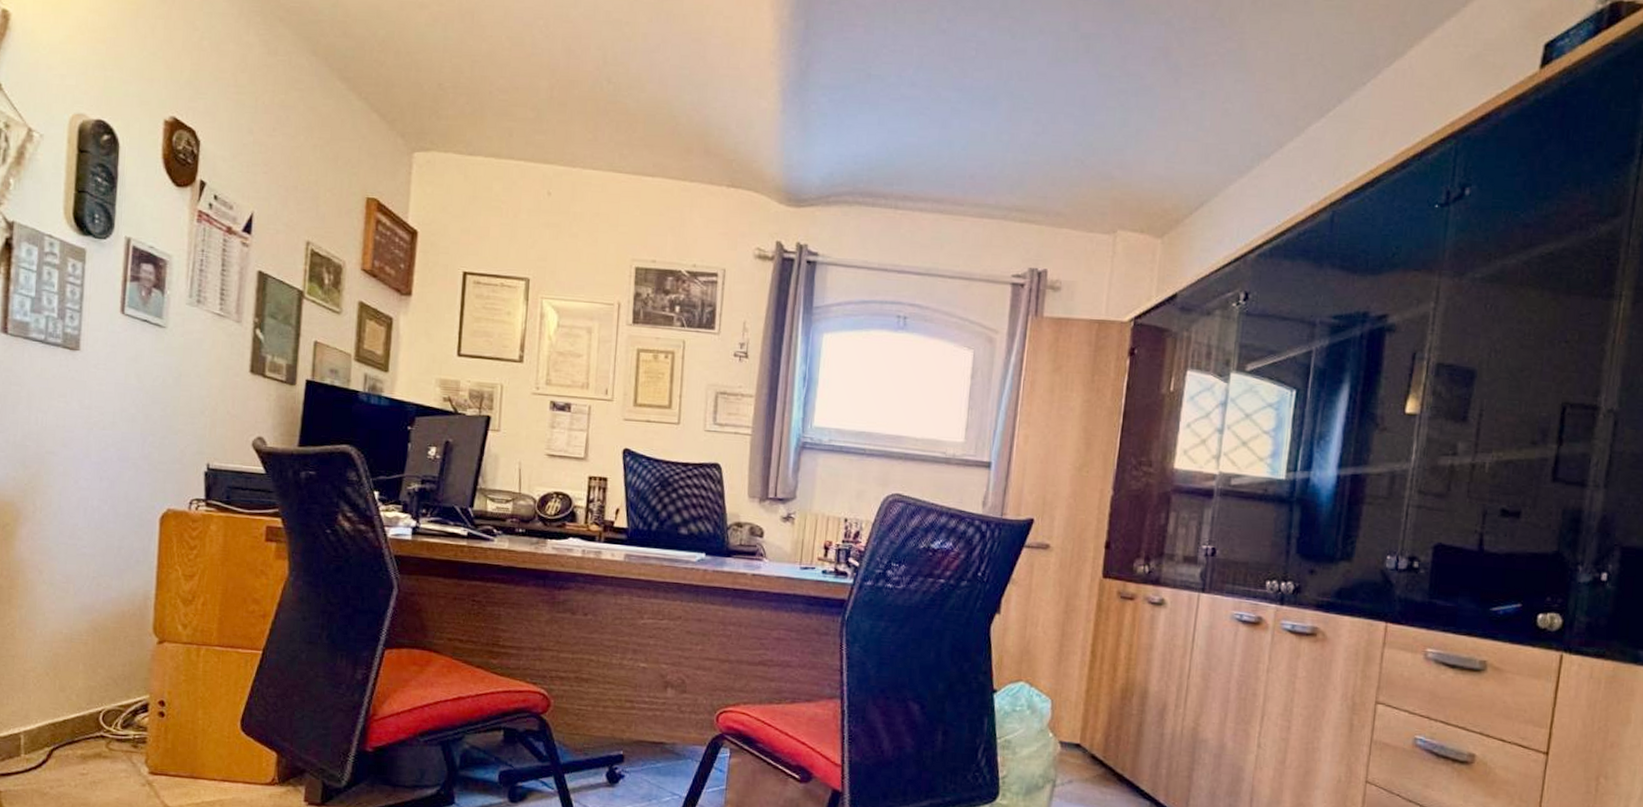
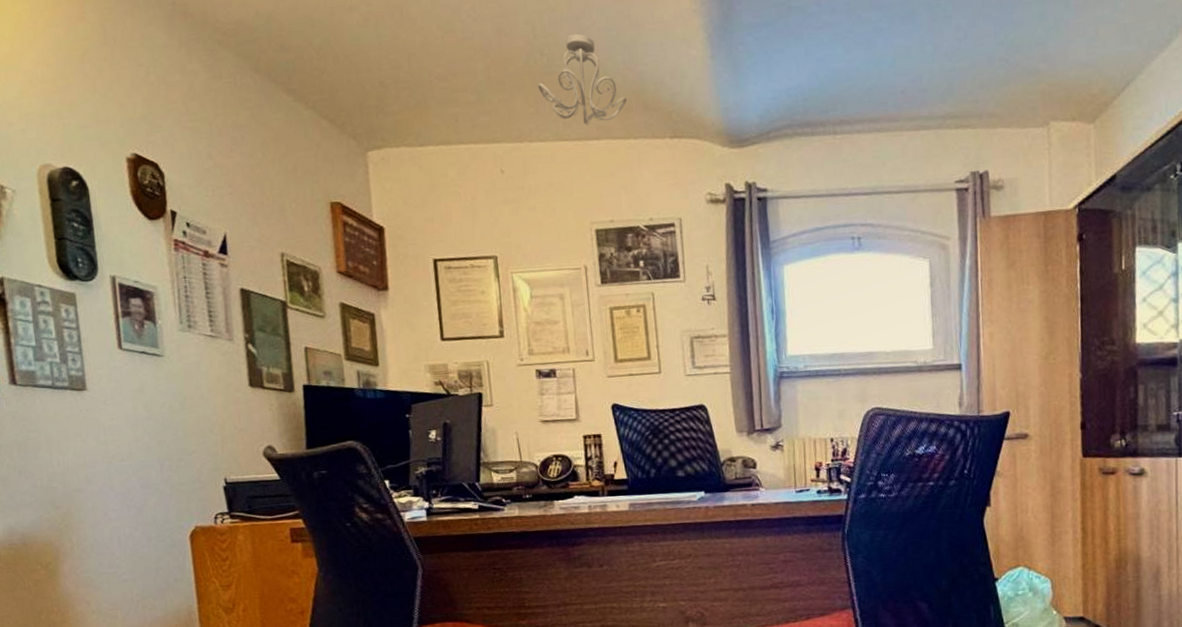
ceiling light fixture: none [600,67,689,161] -> present [538,33,627,126]

